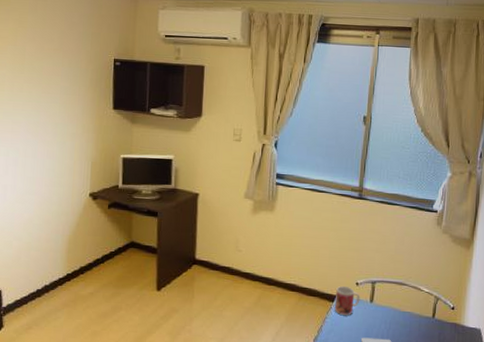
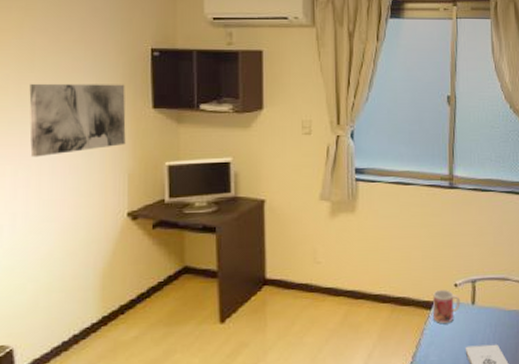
wall art: none [19,82,92,143] -> present [29,83,126,158]

